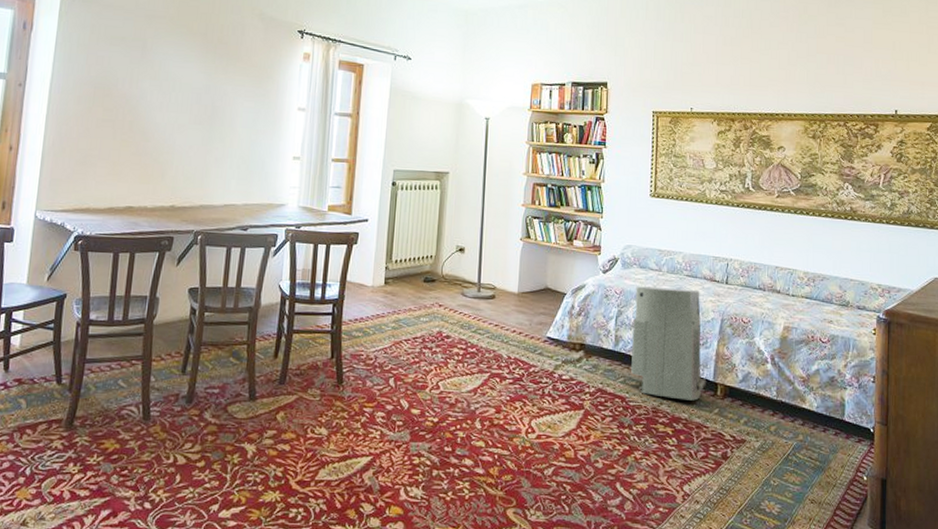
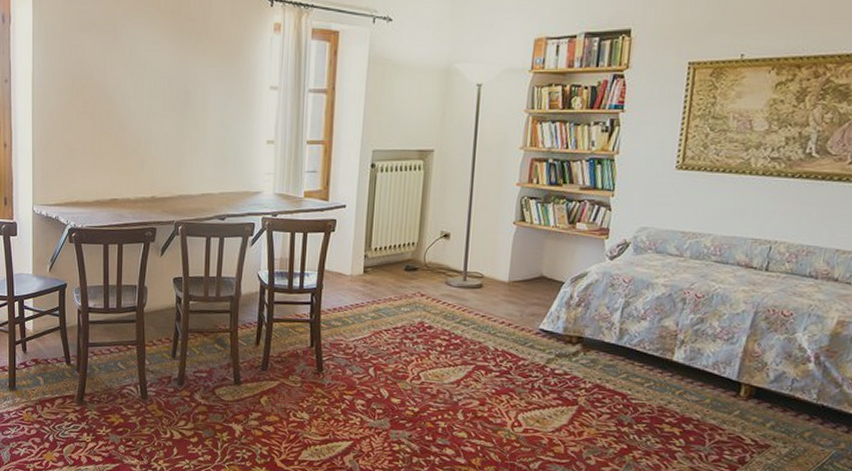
air purifier: present [631,286,706,401] -> none [636,274,730,401]

